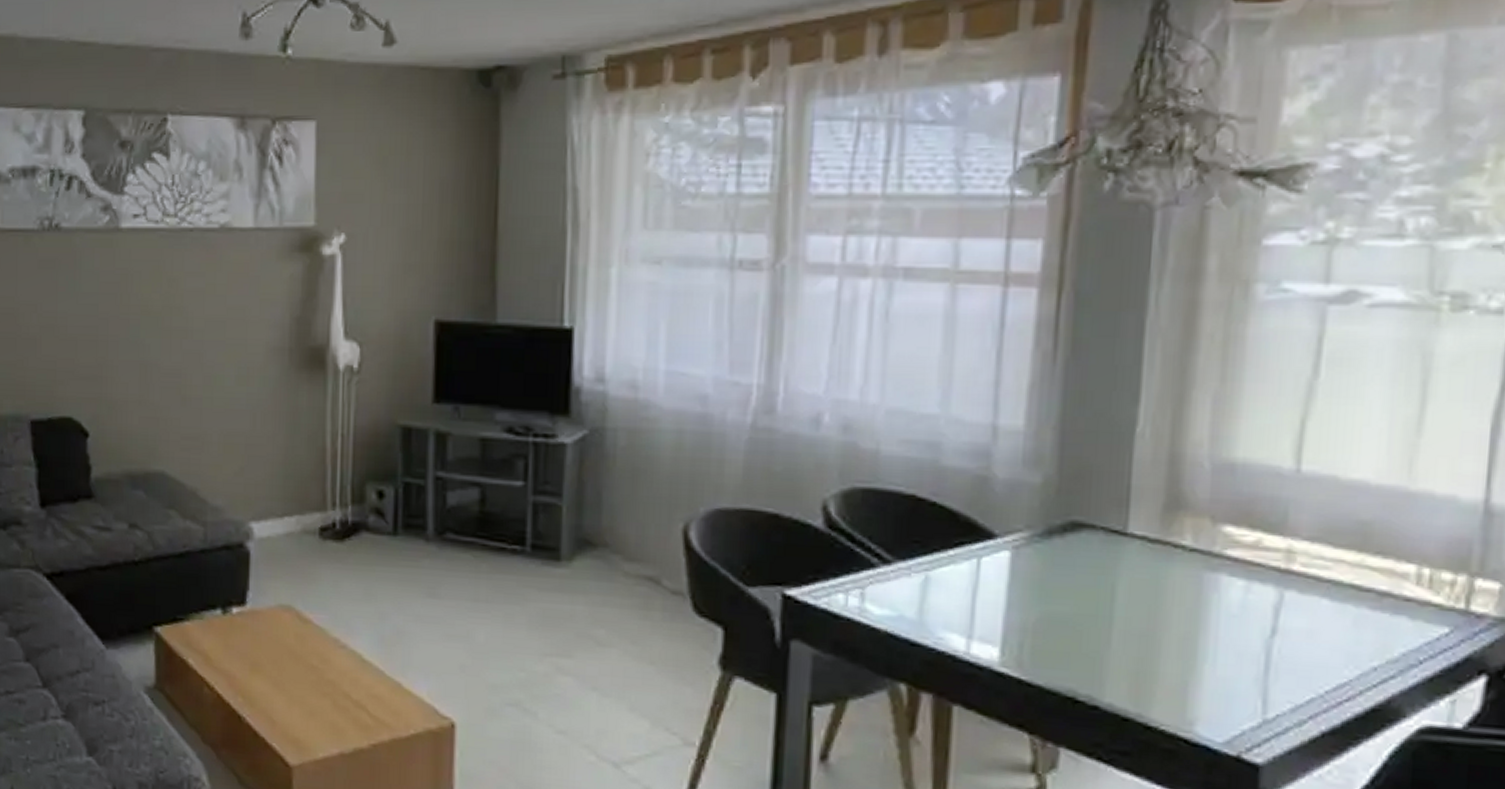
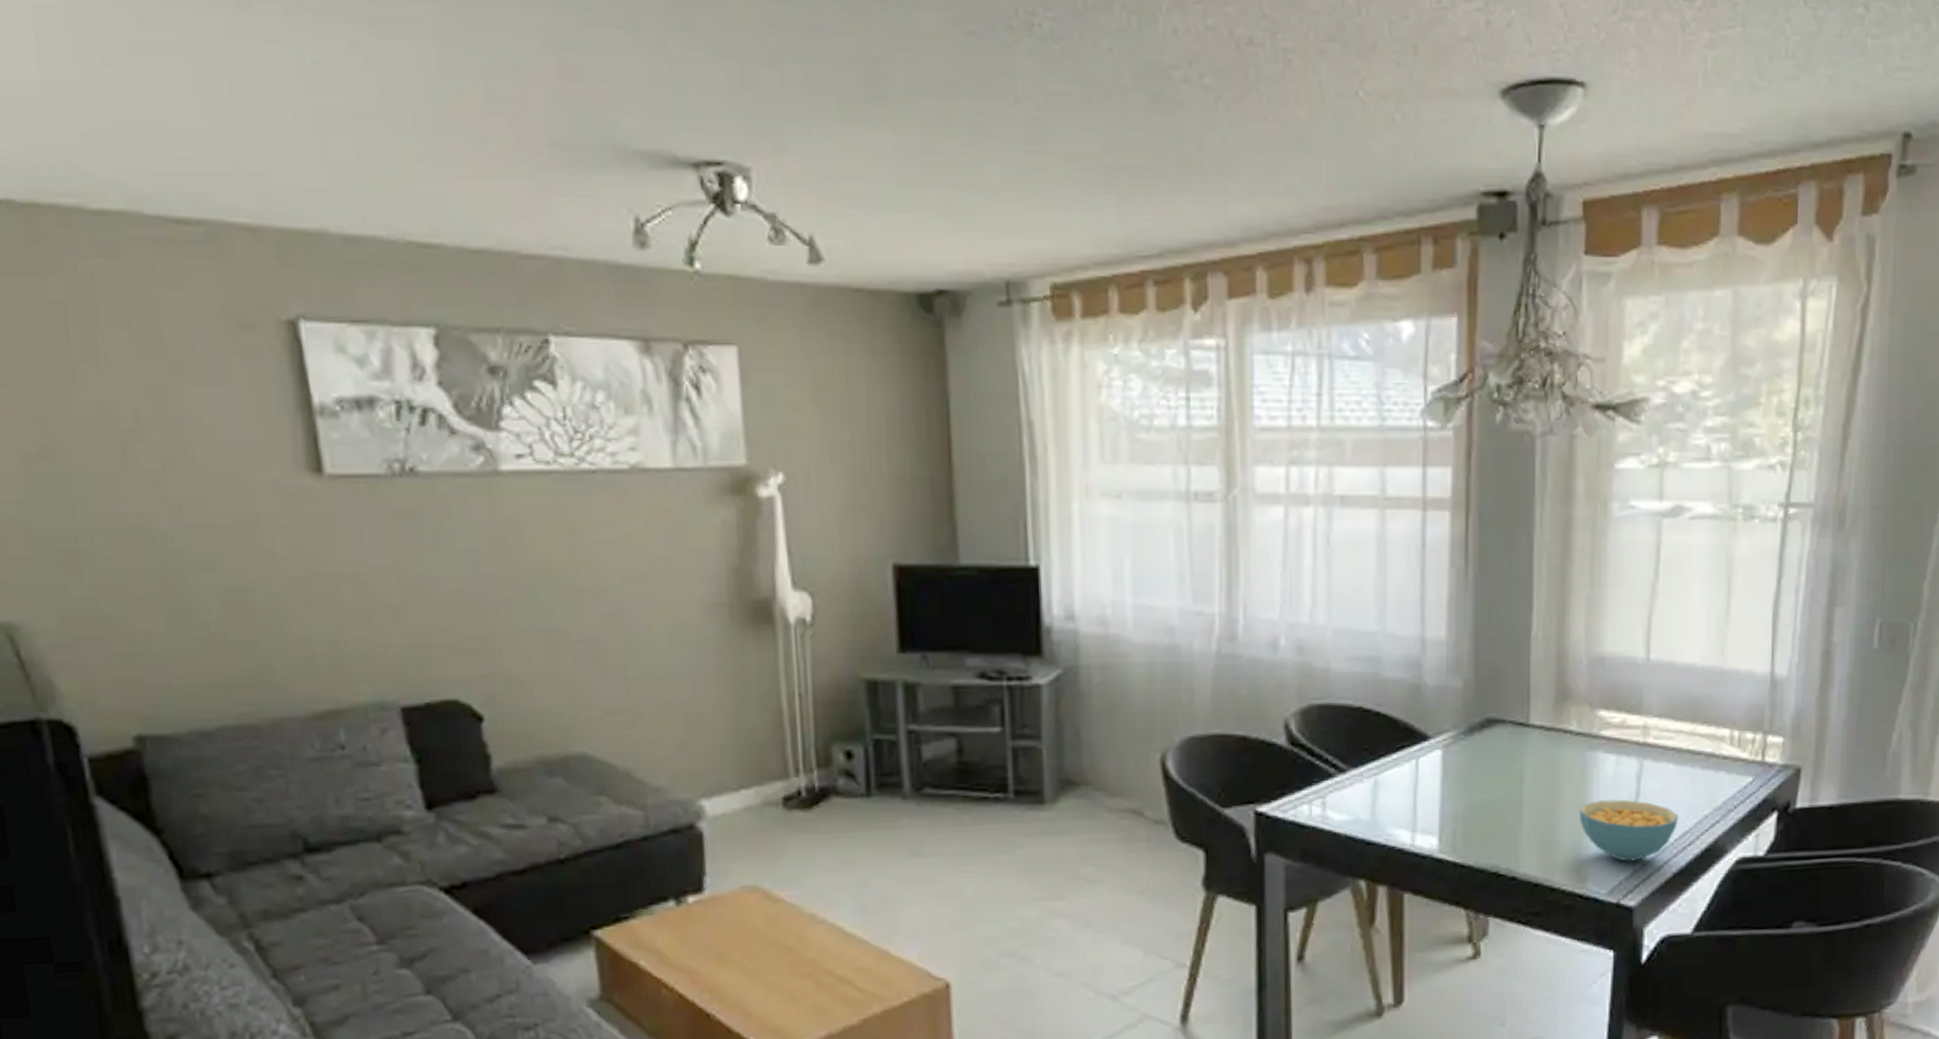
cereal bowl: none [1189,630,1334,710] -> present [1579,799,1679,862]

